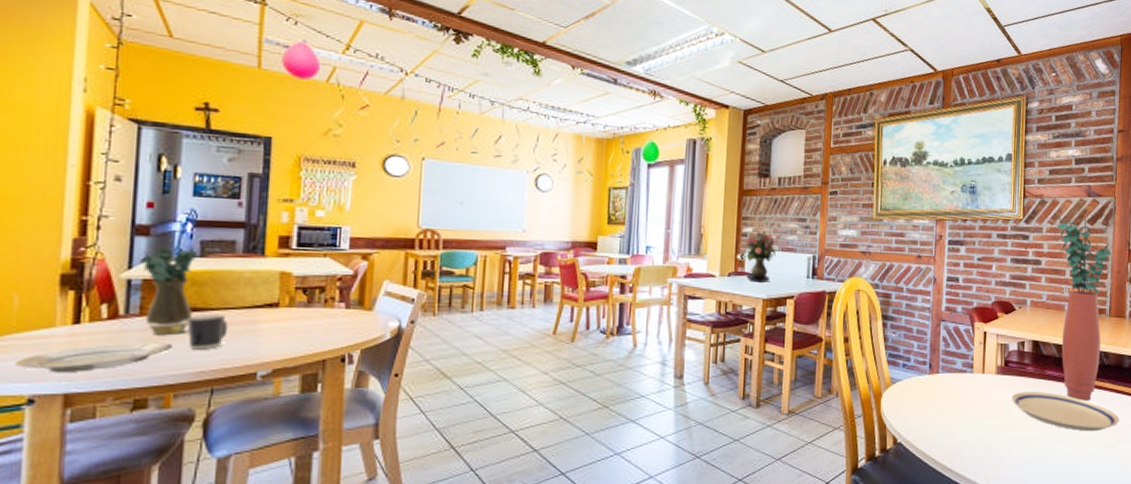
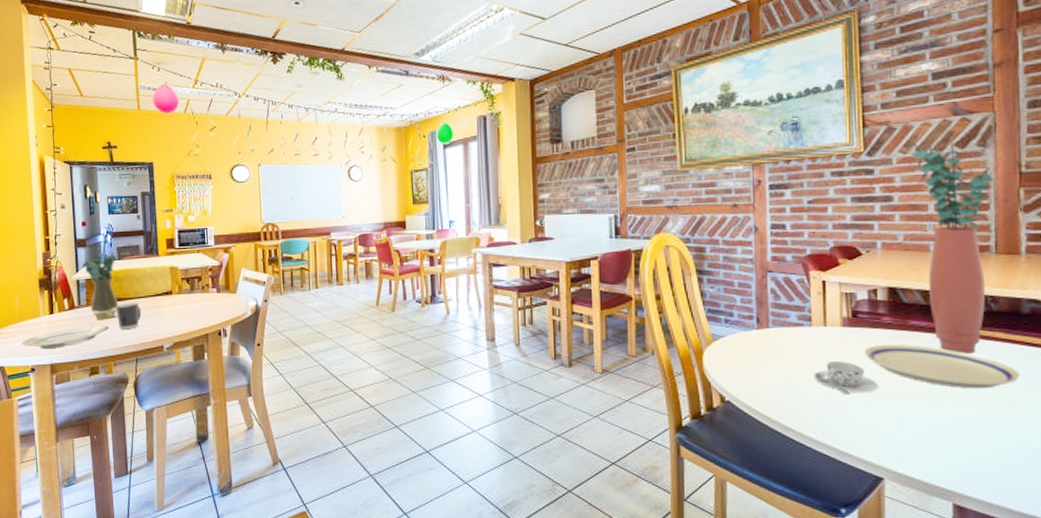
bouquet: present [745,230,776,282] -> none [543,194,575,246]
teacup: none [971,406,1020,437] -> present [813,361,878,395]

